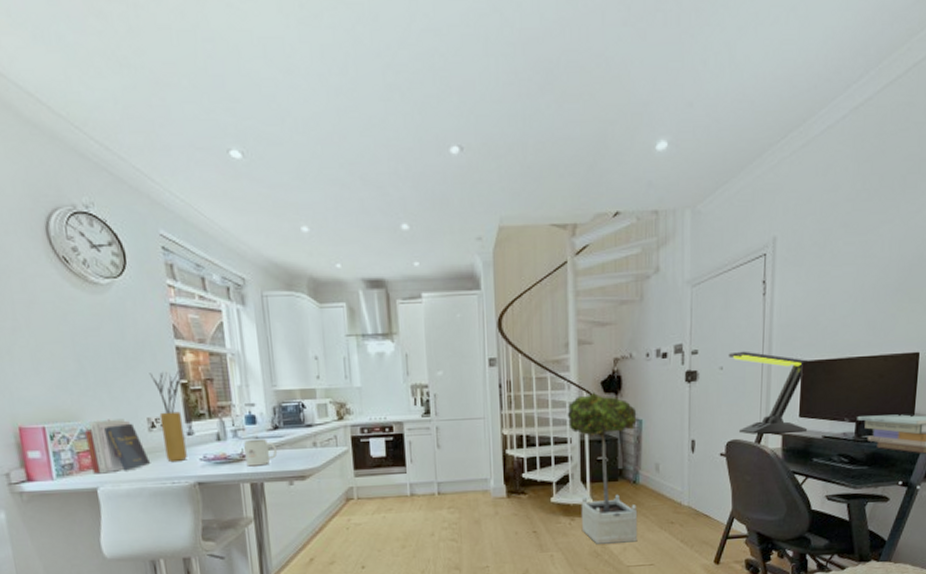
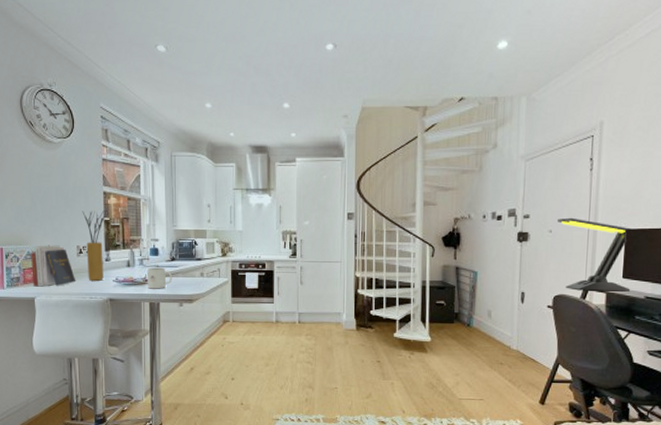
potted tree: present [567,392,638,544] -> none [411,245,473,378]

